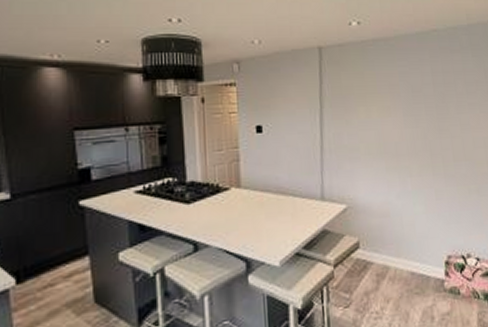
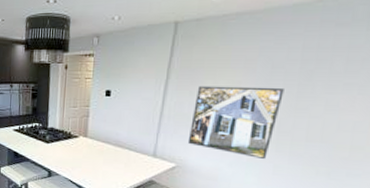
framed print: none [352,110,428,185] -> present [187,85,284,159]

